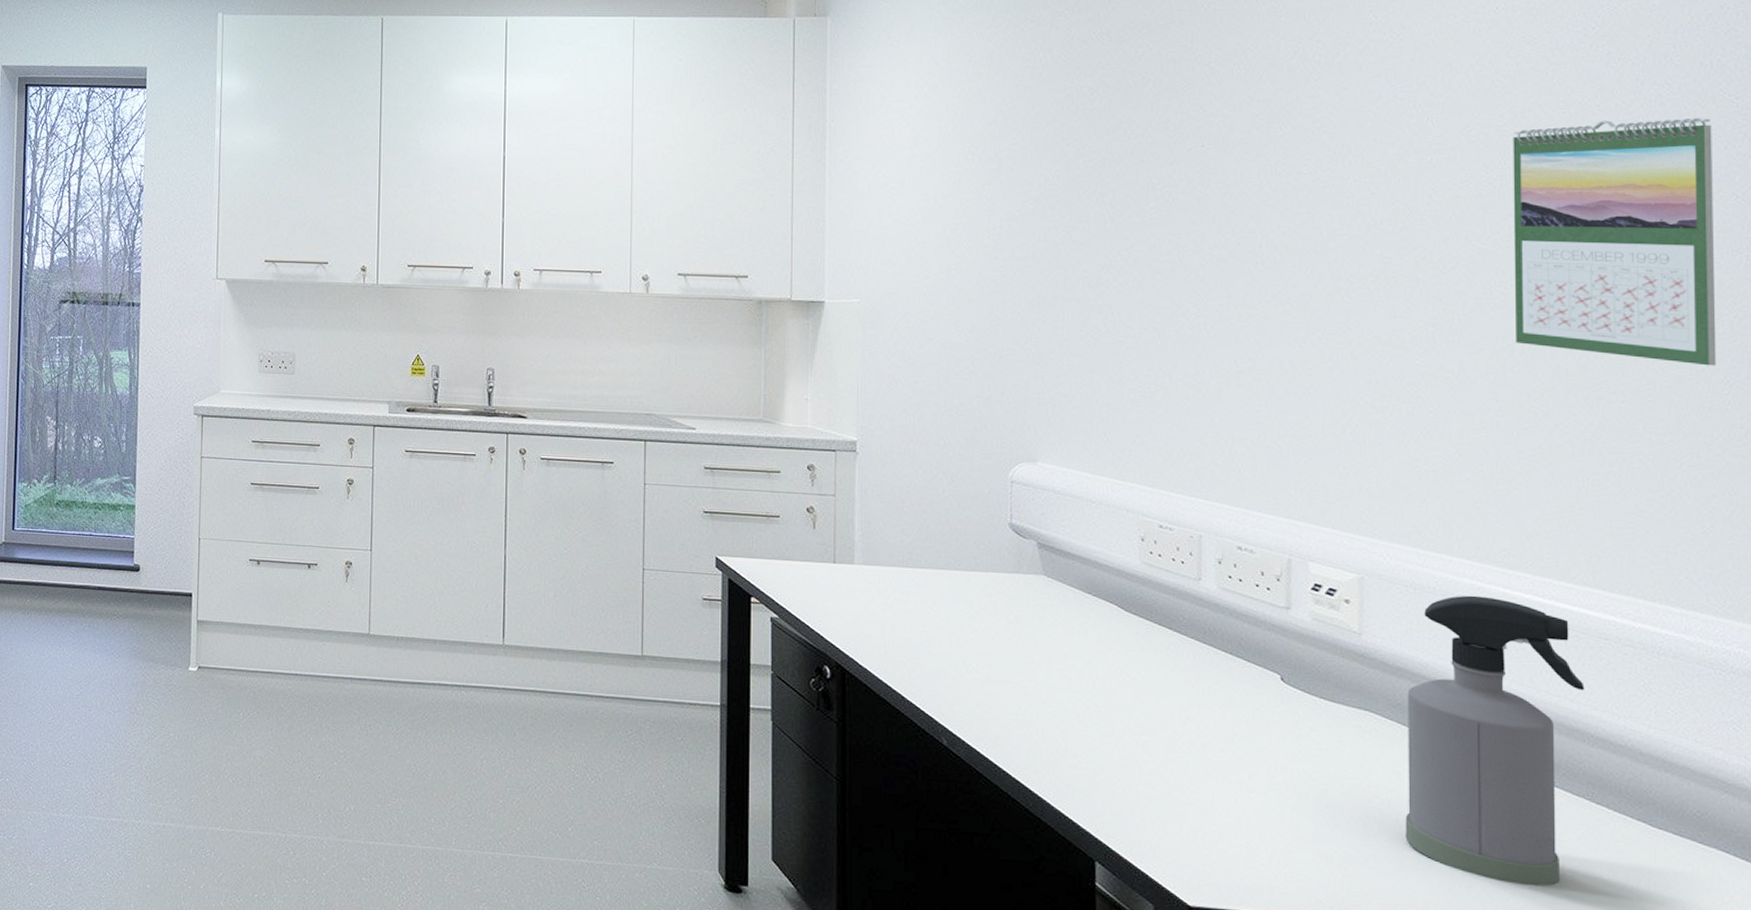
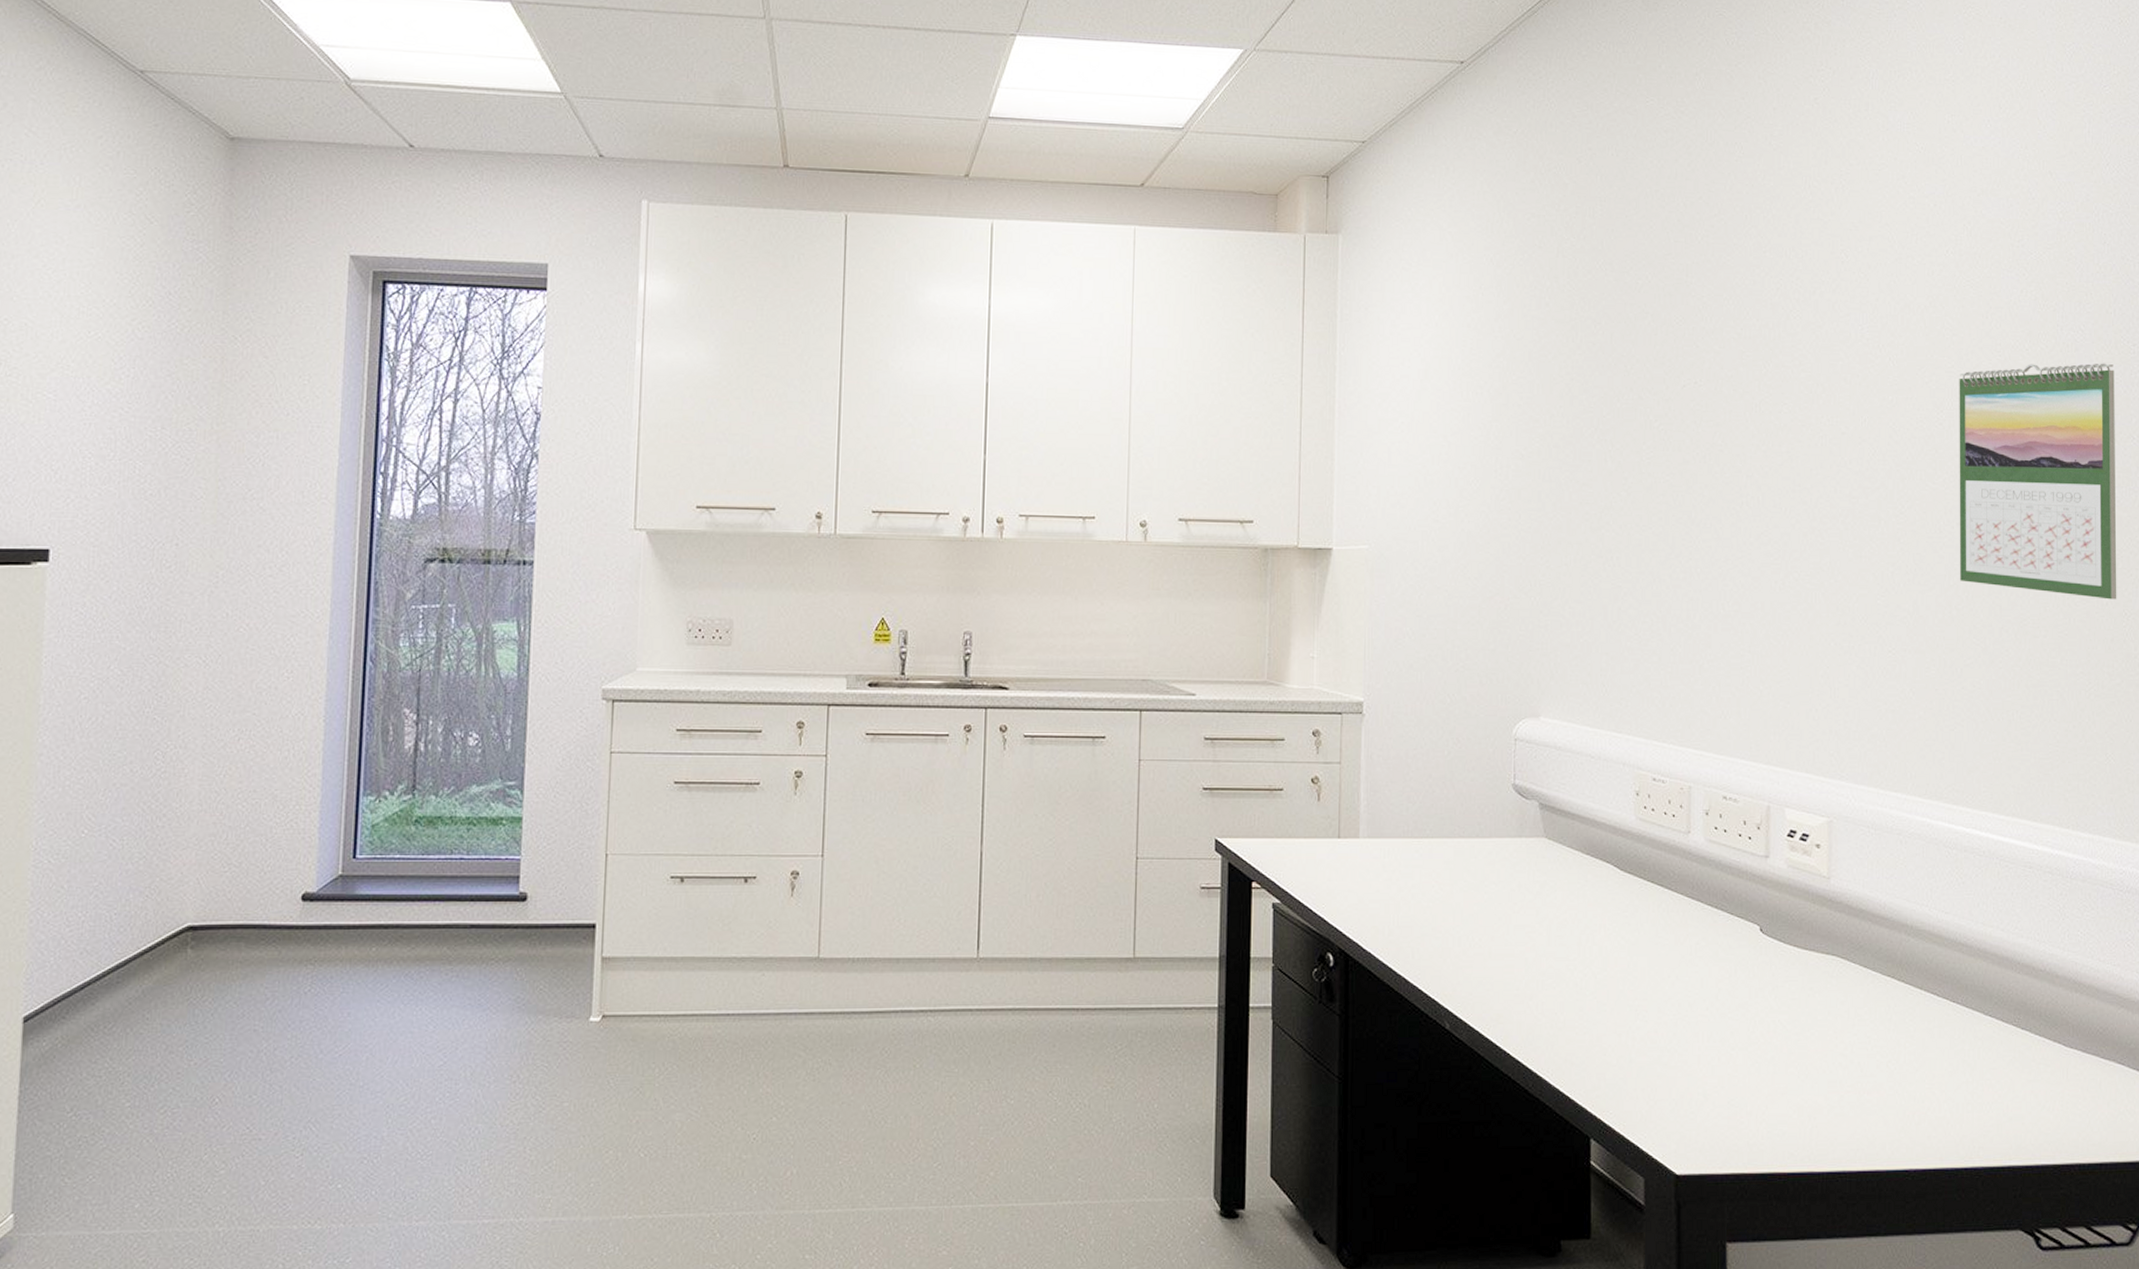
spray bottle: present [1405,595,1585,887] -> none [1866,832,2013,1116]

